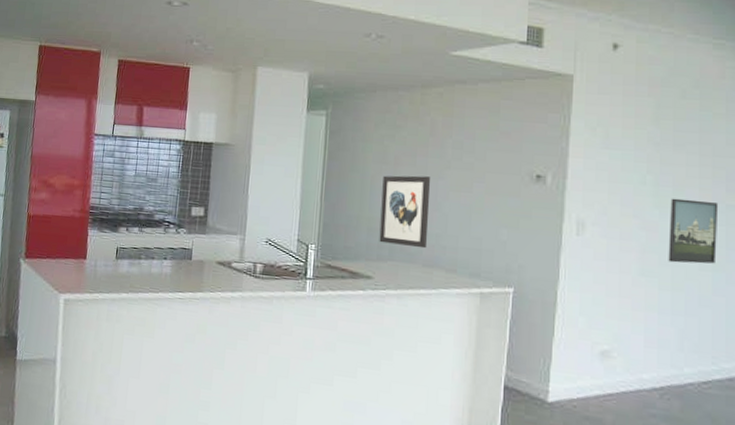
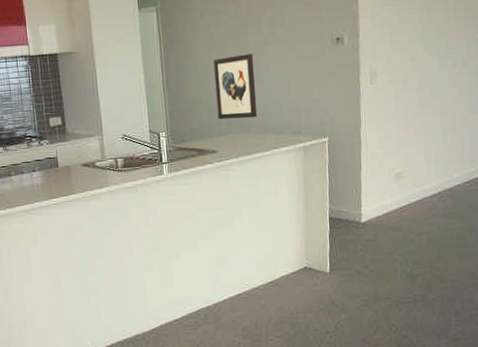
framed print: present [668,198,719,264] -> none [436,38,470,93]

